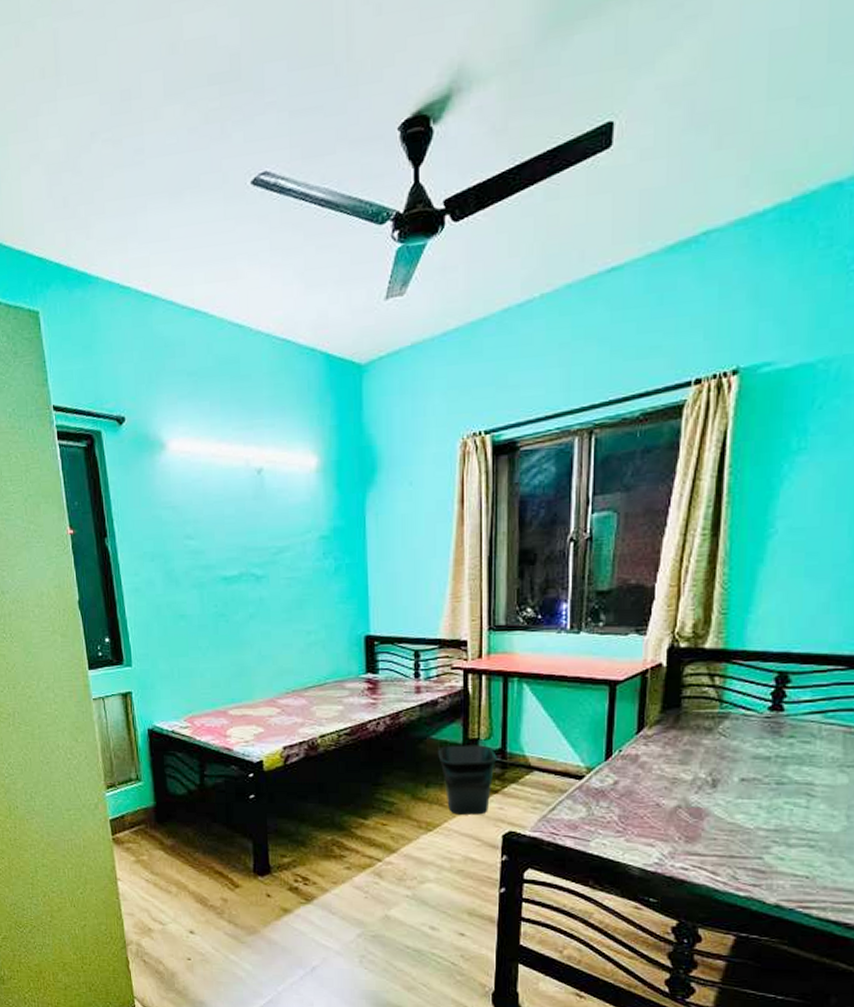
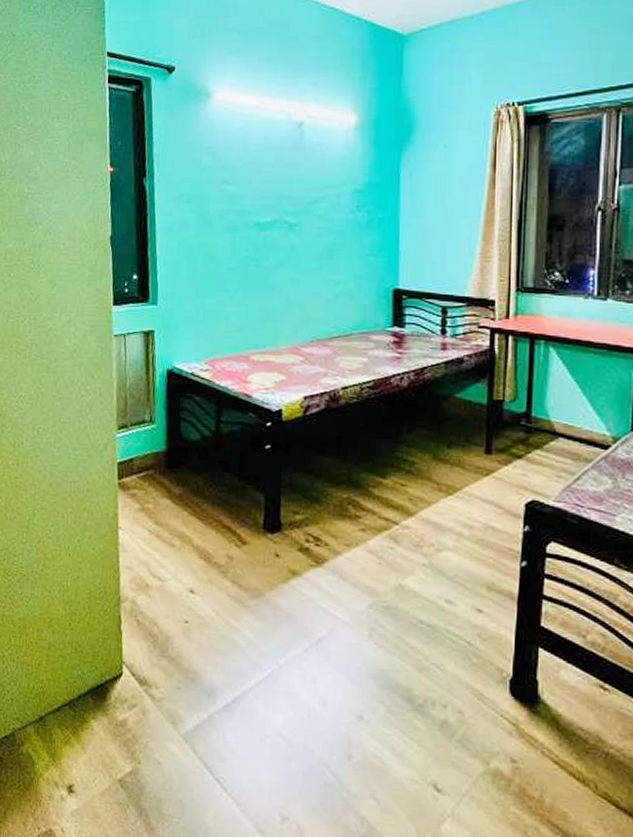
waste bin: present [437,745,497,815] -> none [460,405,522,481]

